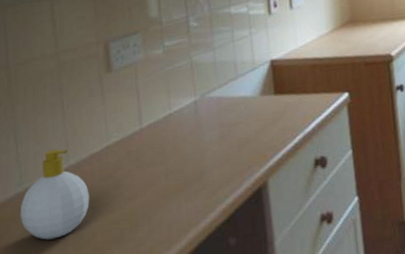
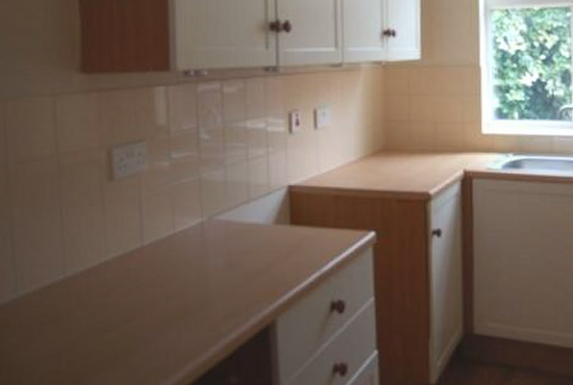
soap bottle: present [20,149,90,240] -> none [14,258,85,352]

